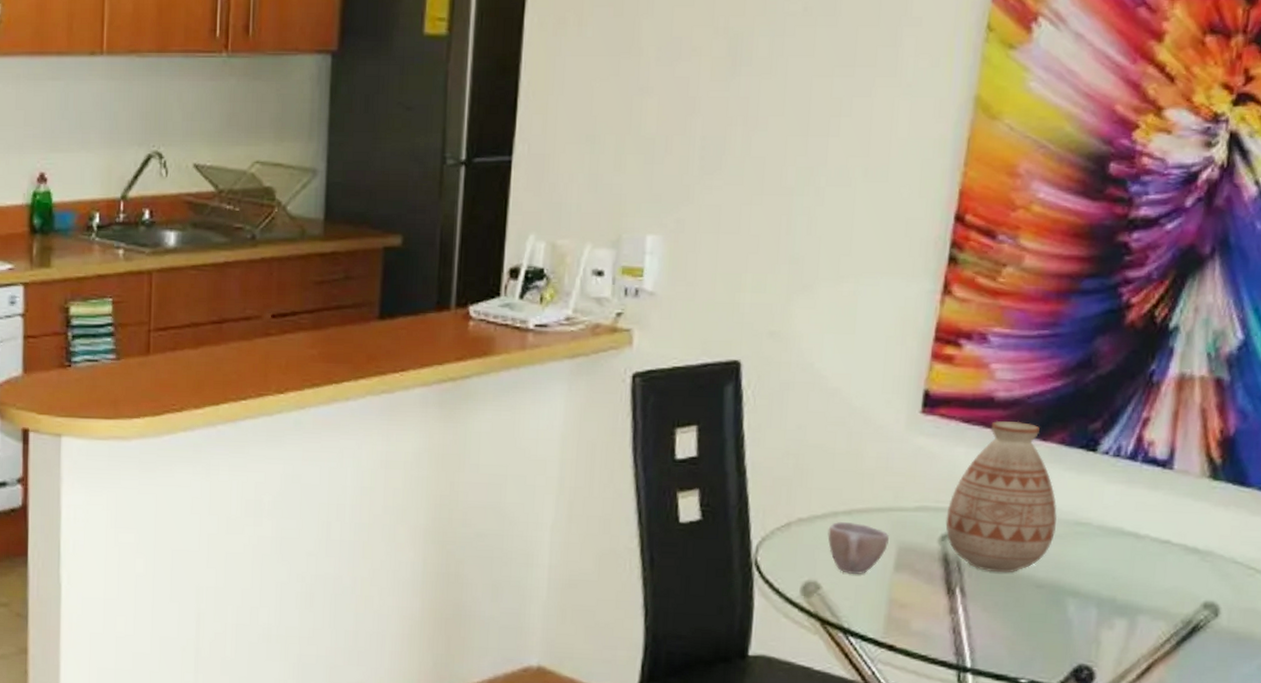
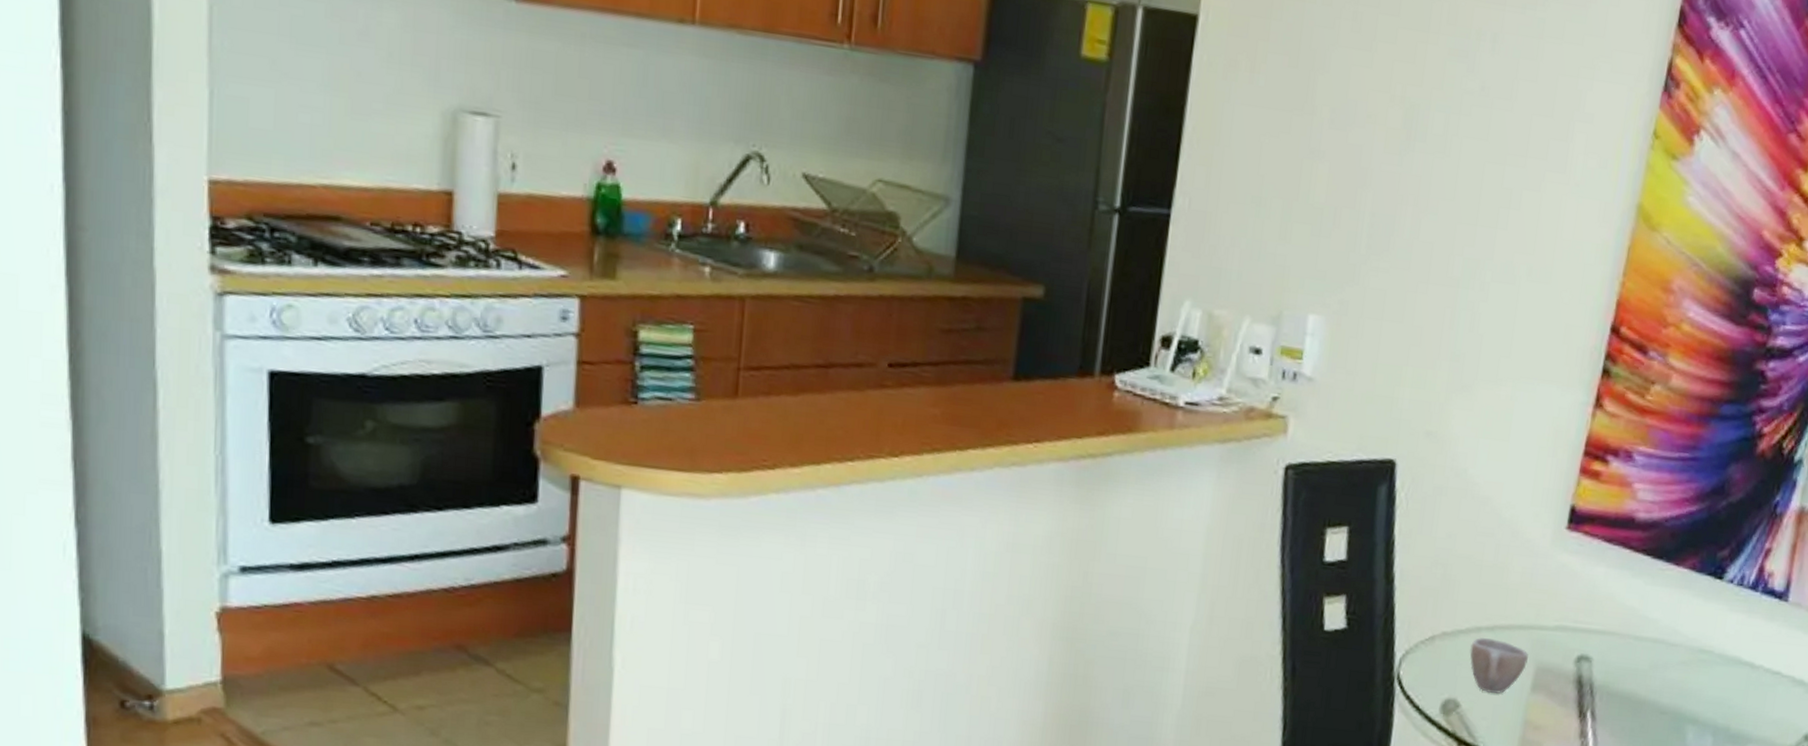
vase: present [945,420,1058,573] -> none [1582,541,1684,698]

